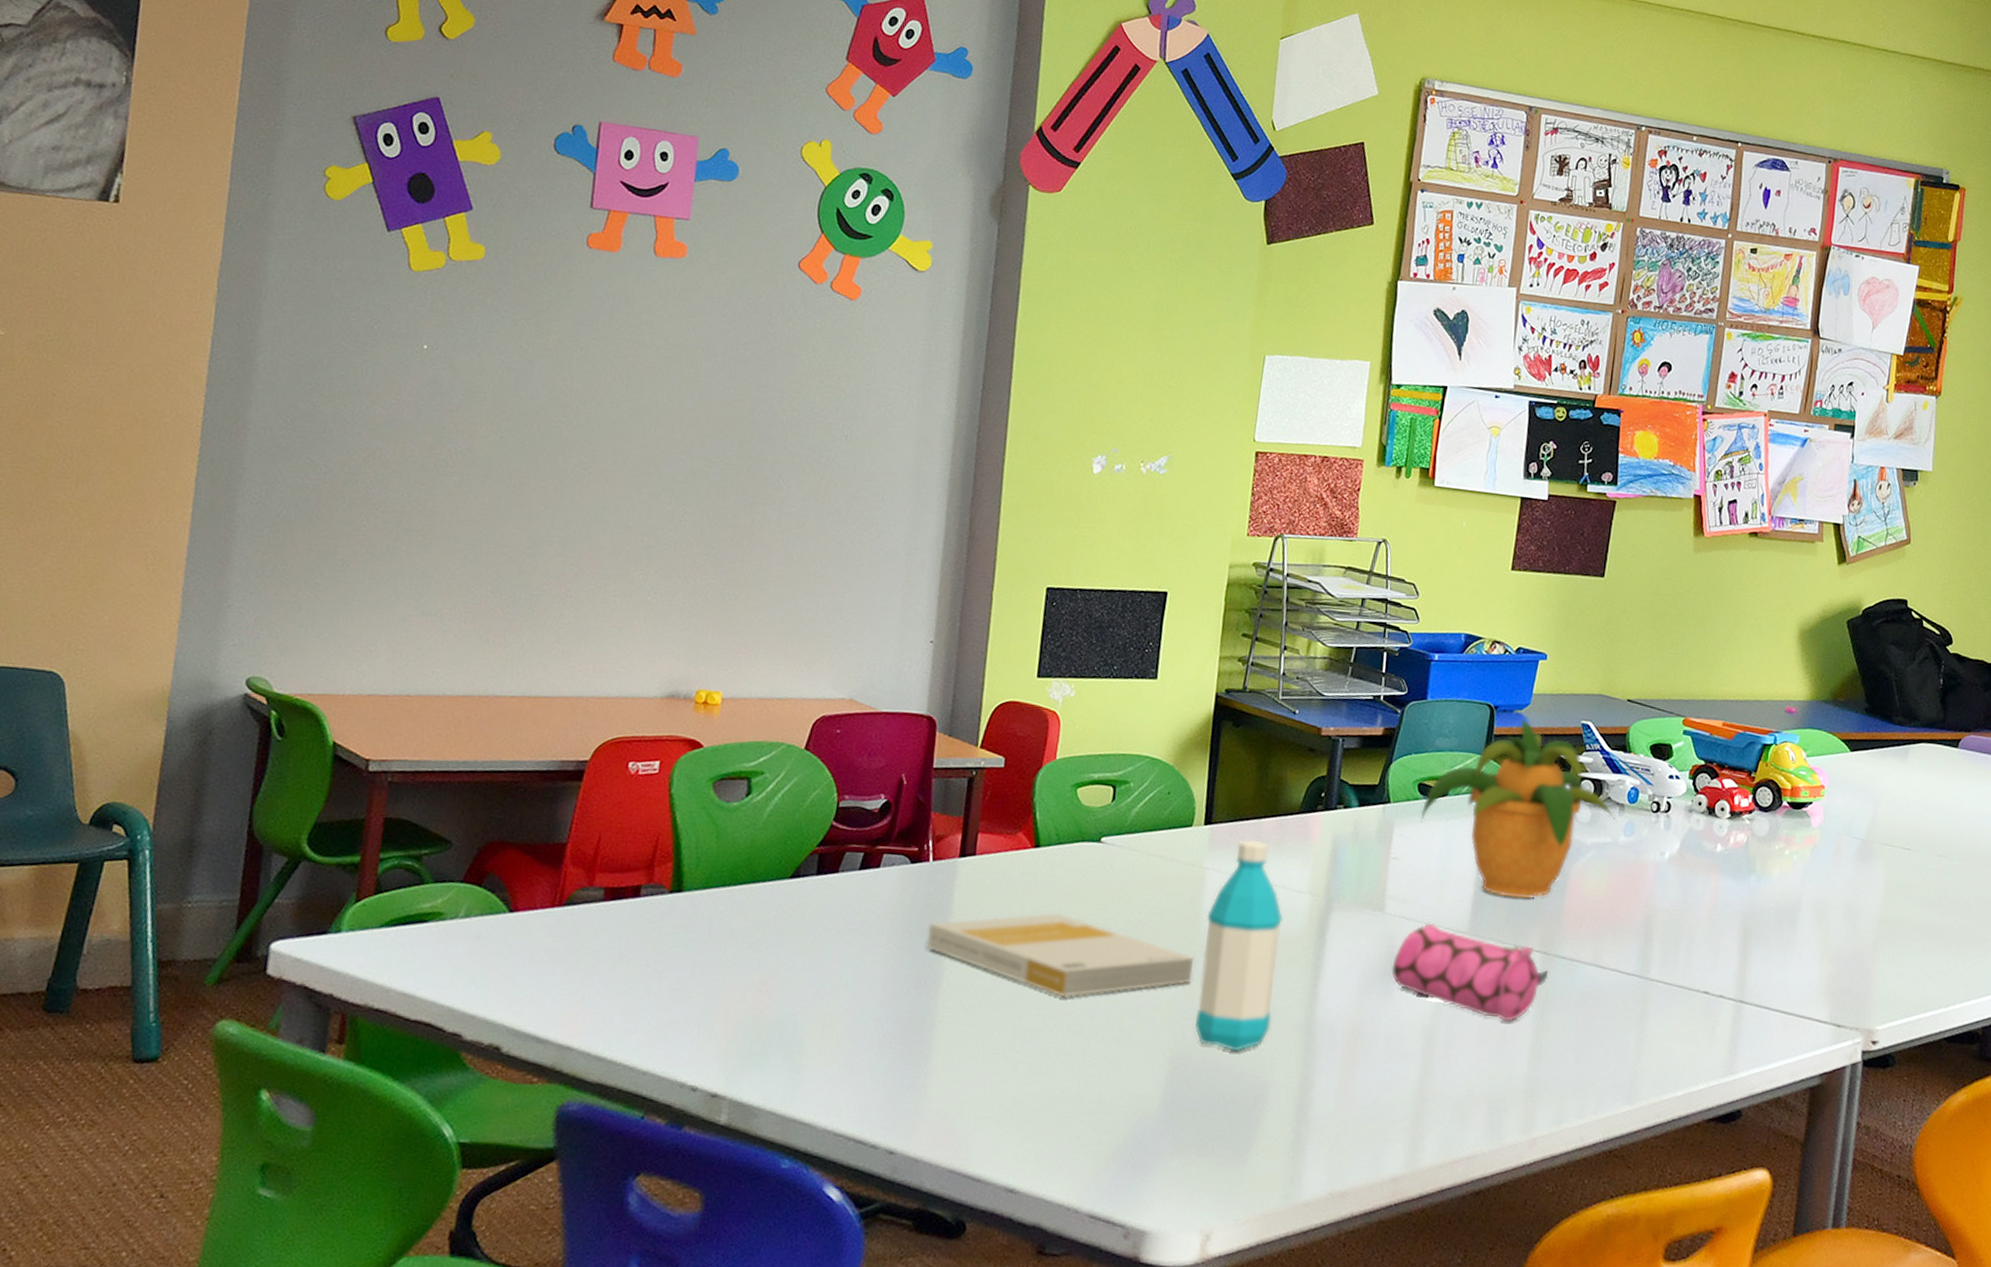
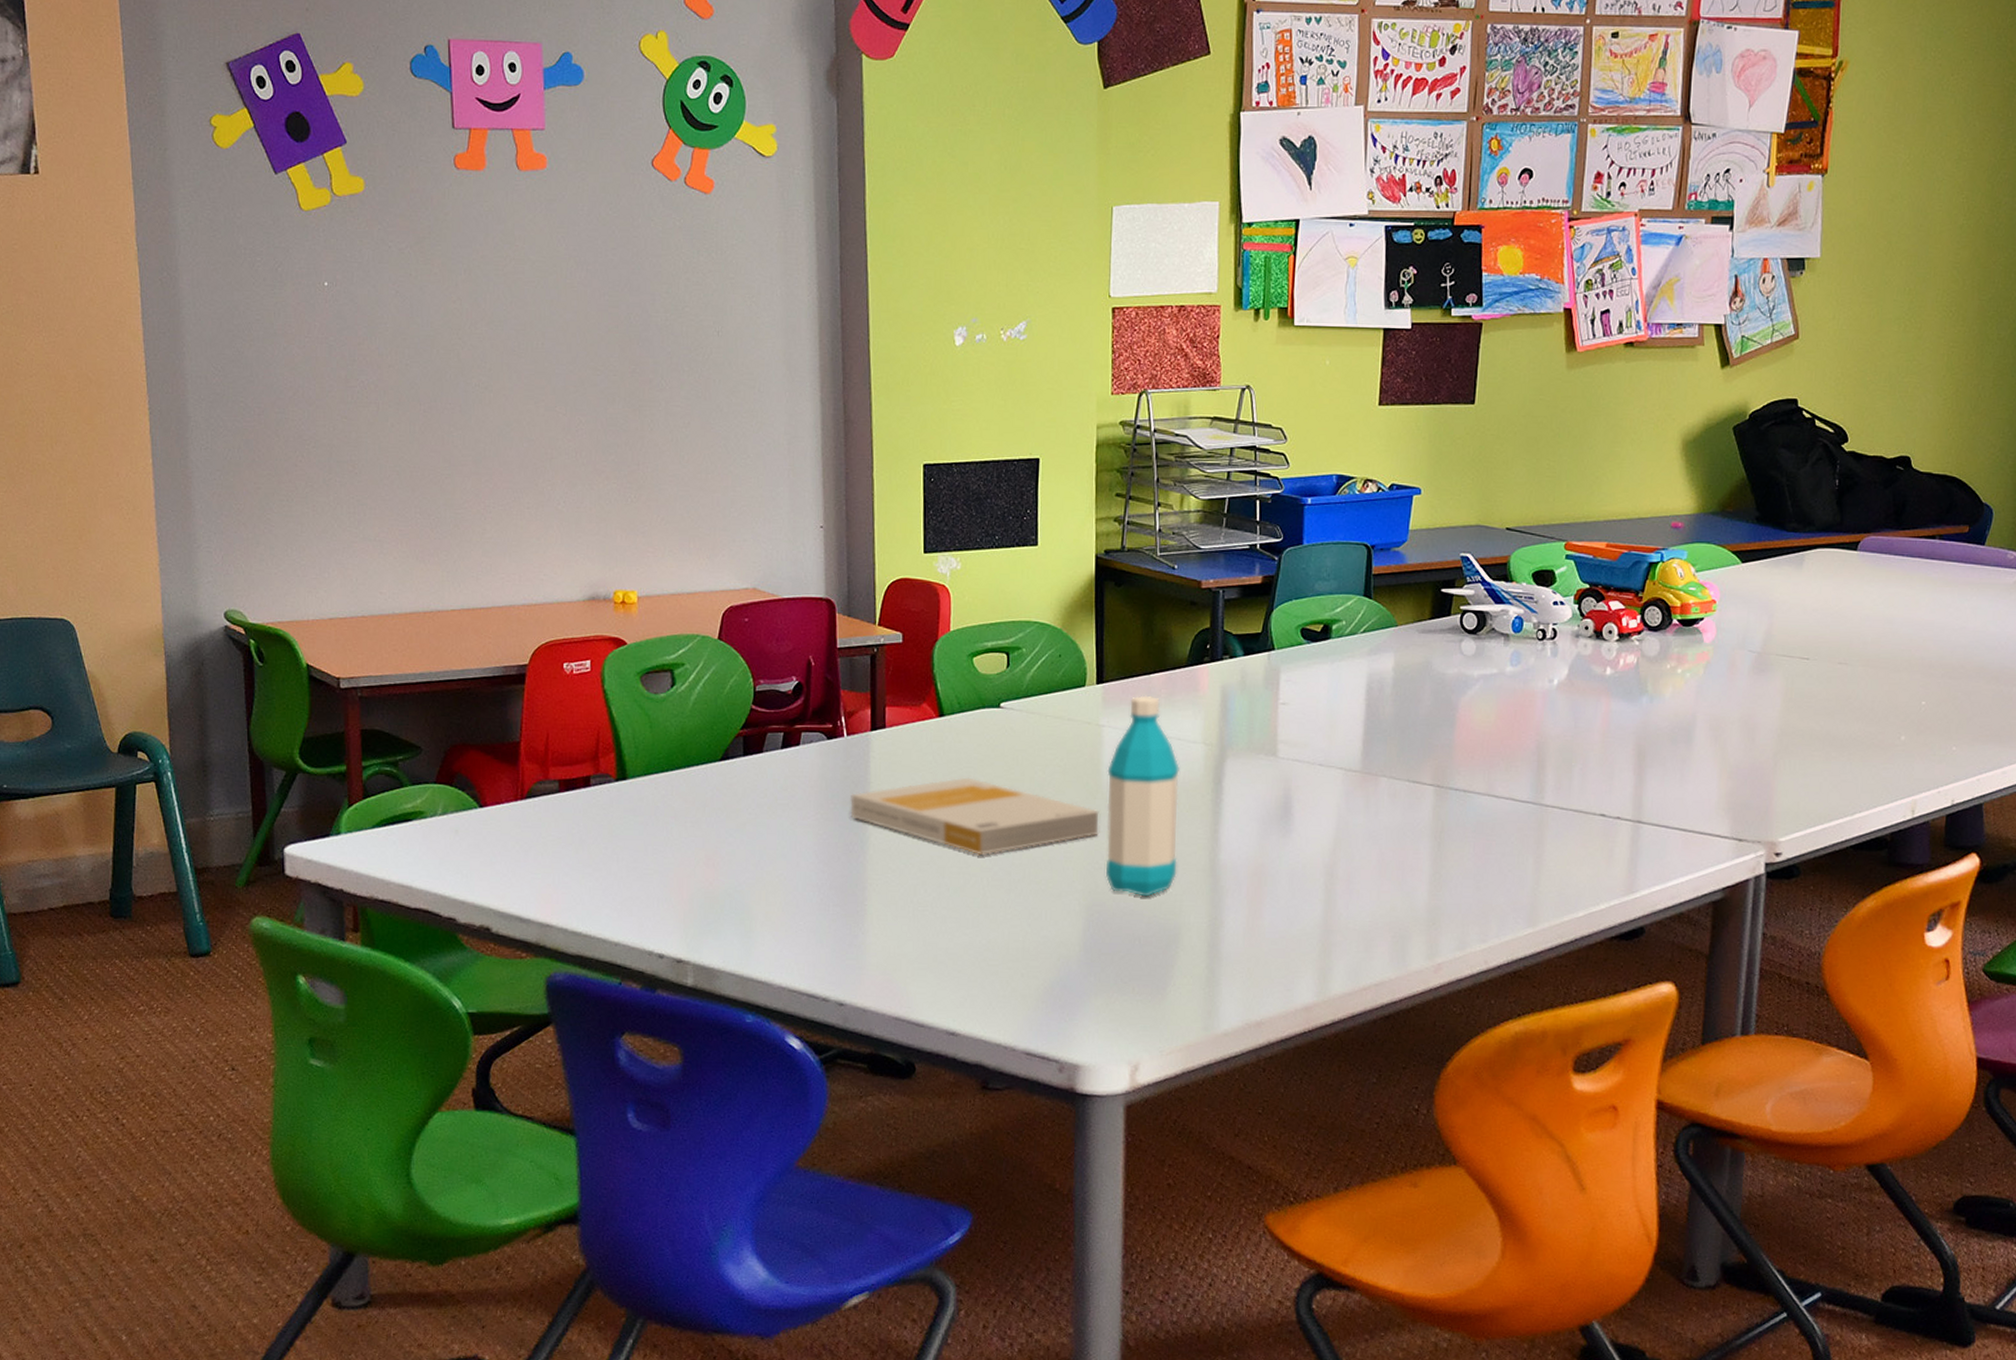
pencil case: present [1391,923,1549,1022] -> none [1288,764,1444,854]
potted plant: present [1421,720,1615,899] -> none [1305,557,1500,734]

